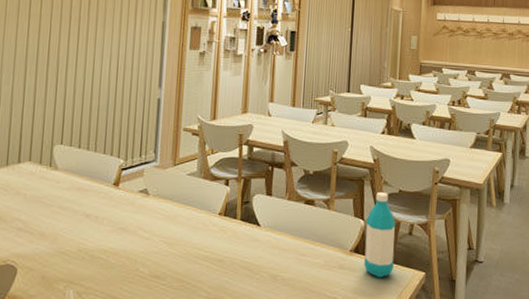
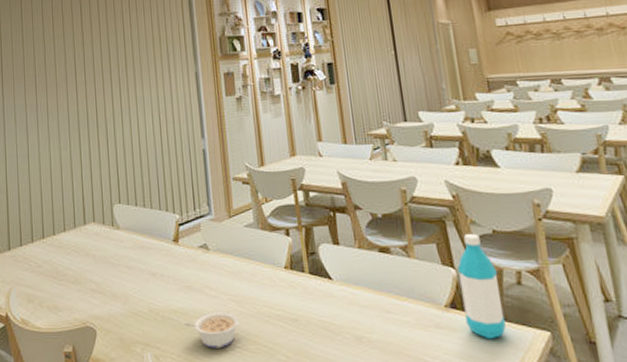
legume: none [113,251,168,286] -> present [184,311,239,348]

